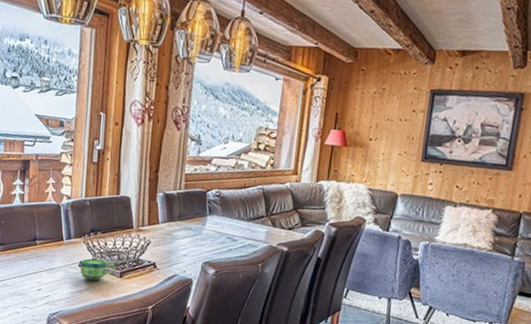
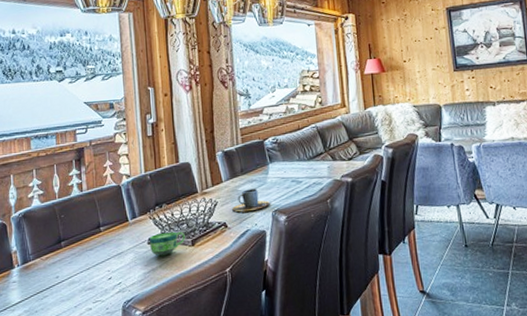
cup: none [164,235,202,258] -> present [232,188,270,213]

